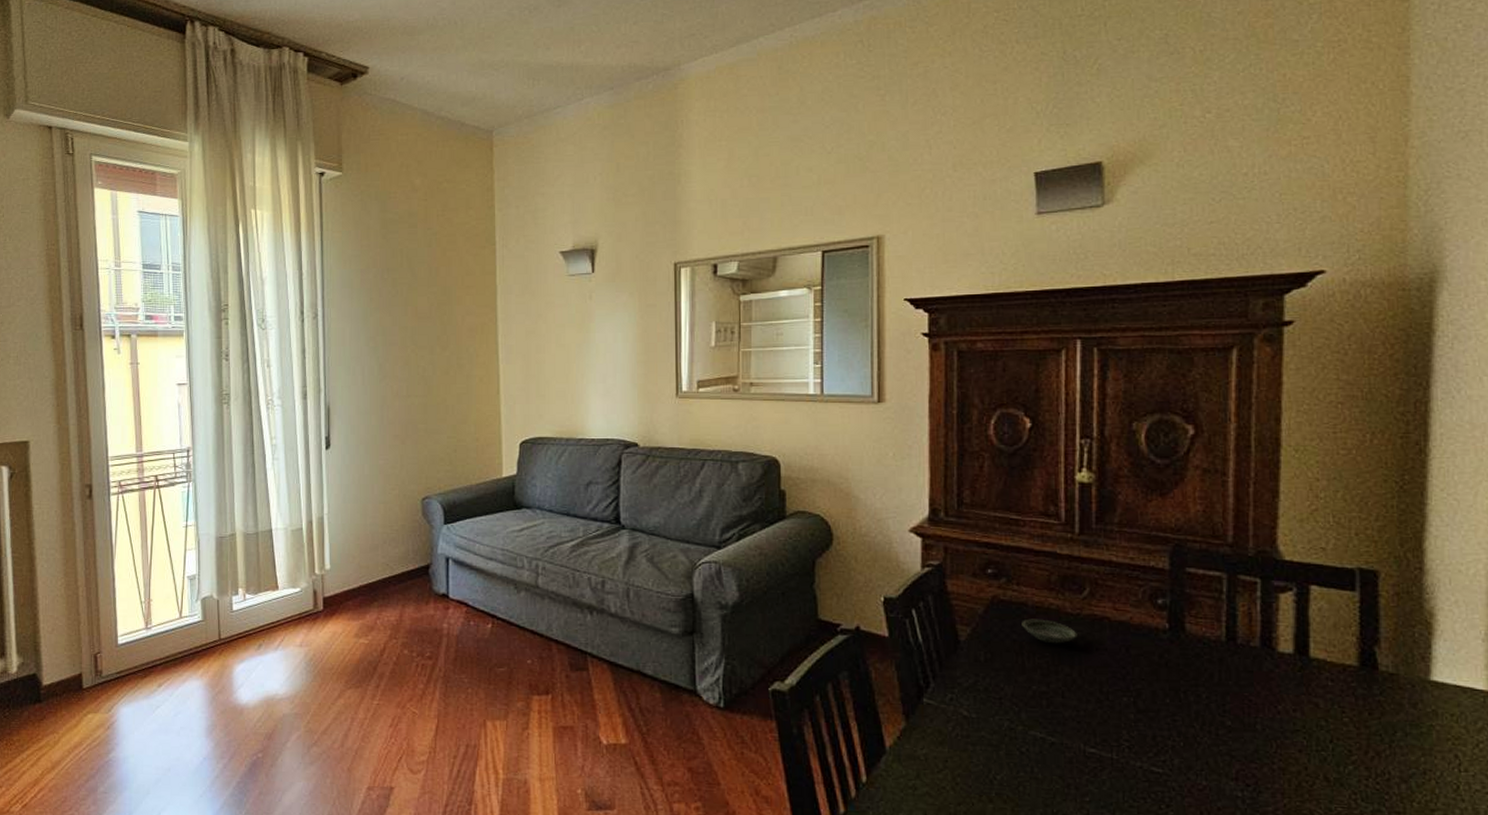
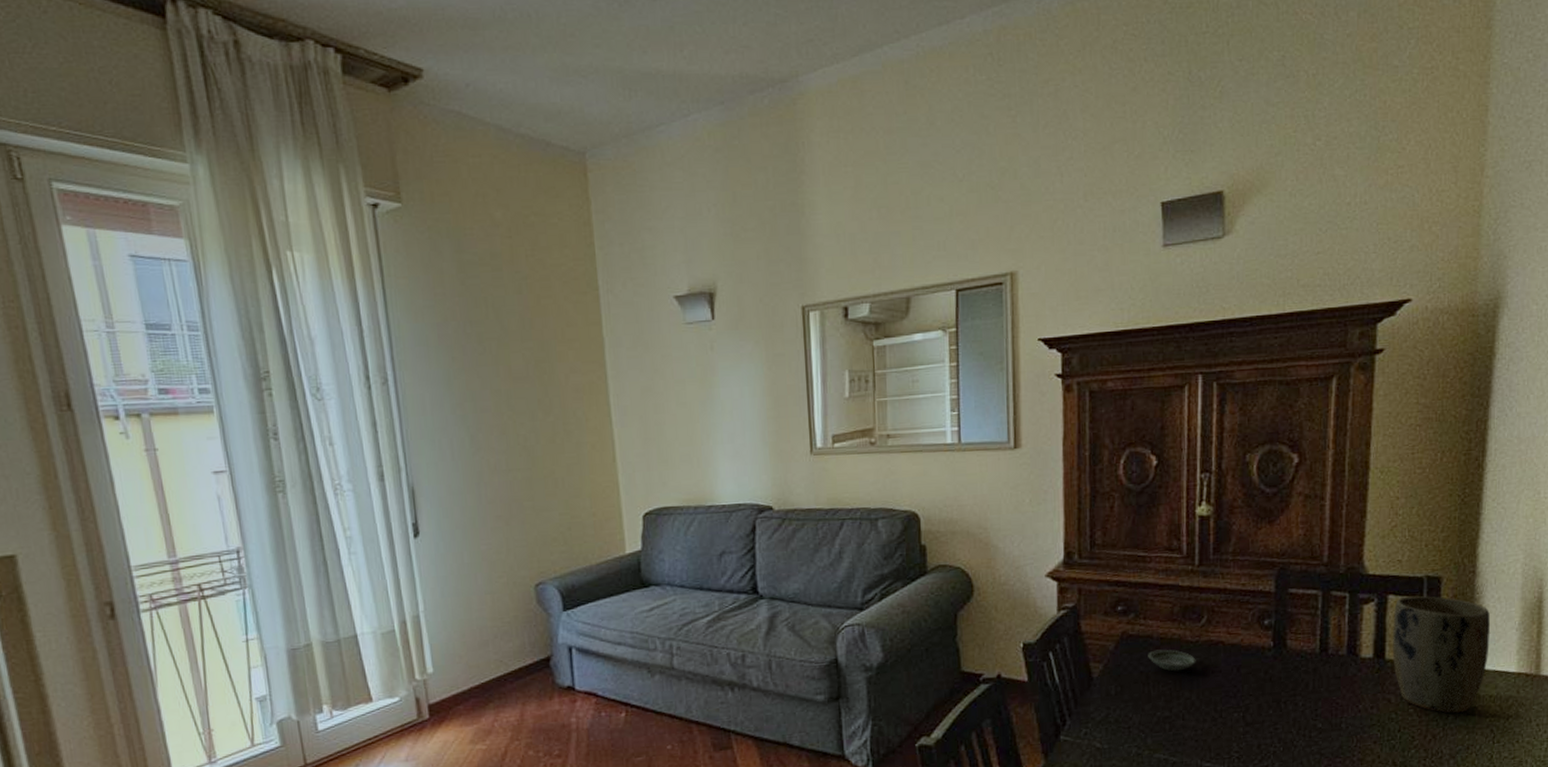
plant pot: none [1317,589,1447,730] -> present [1392,595,1490,713]

